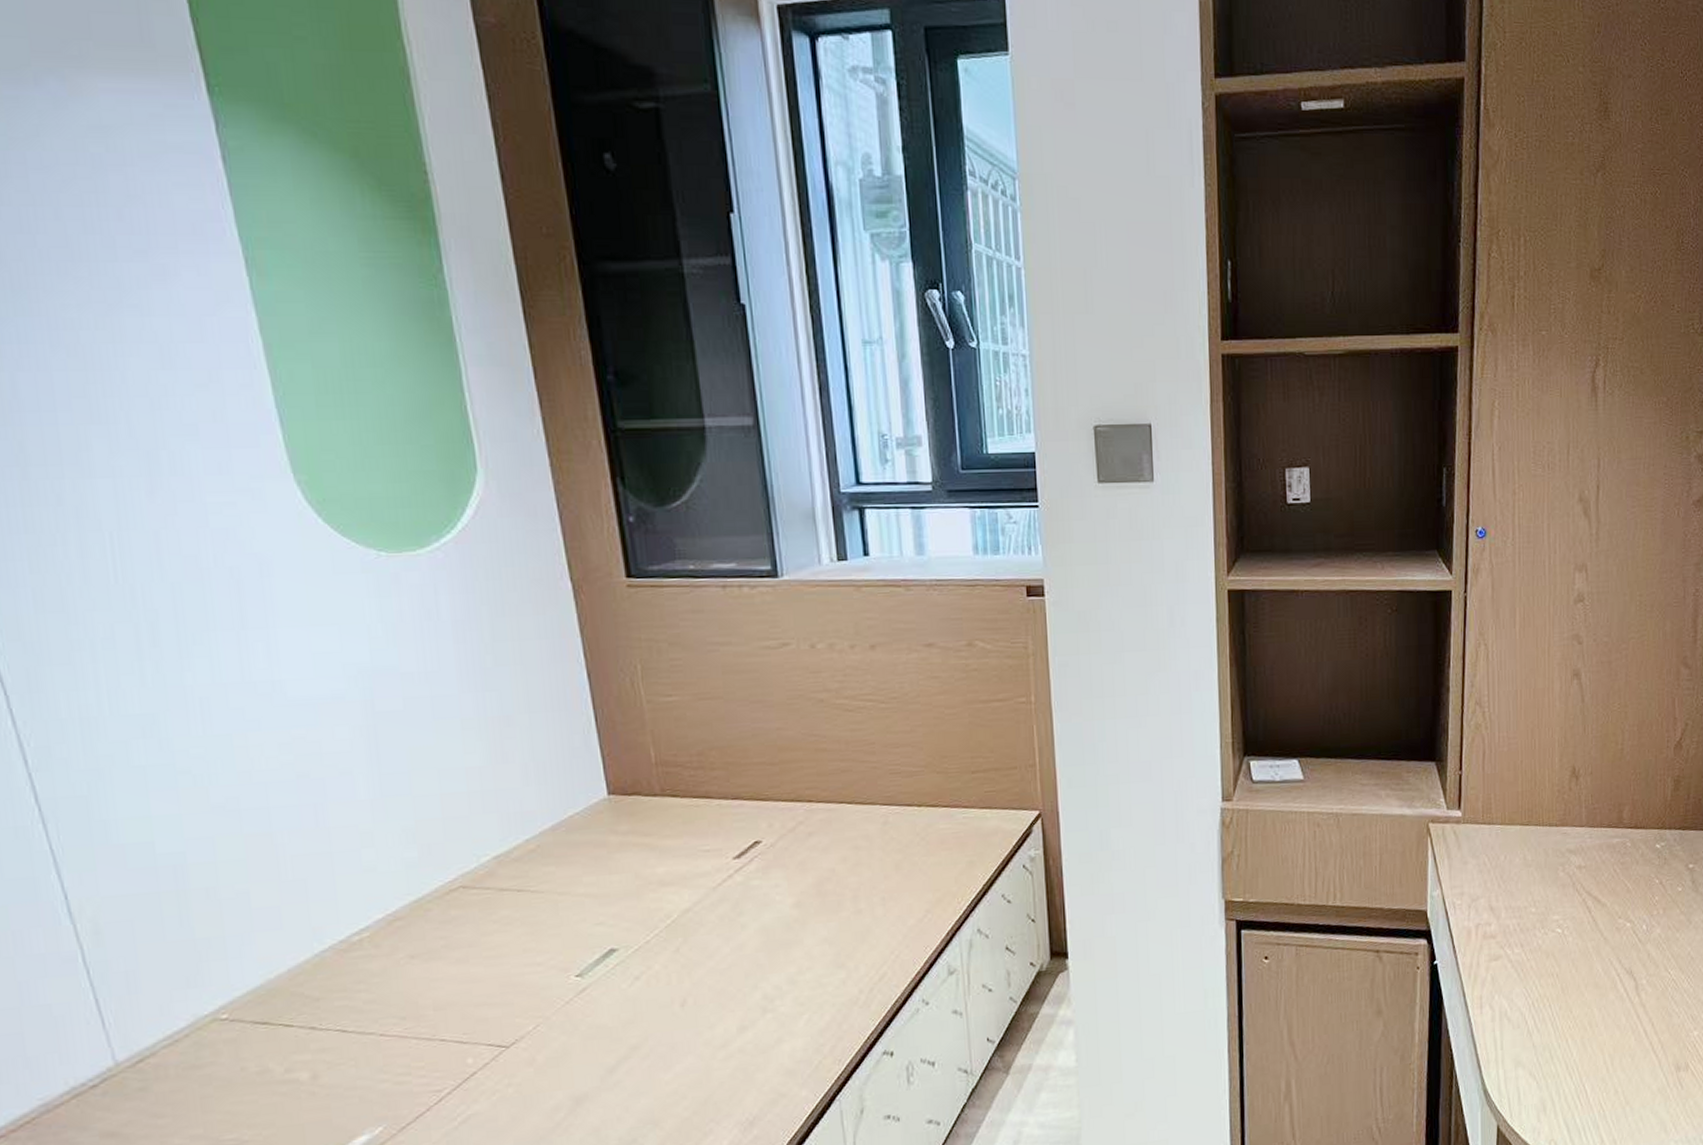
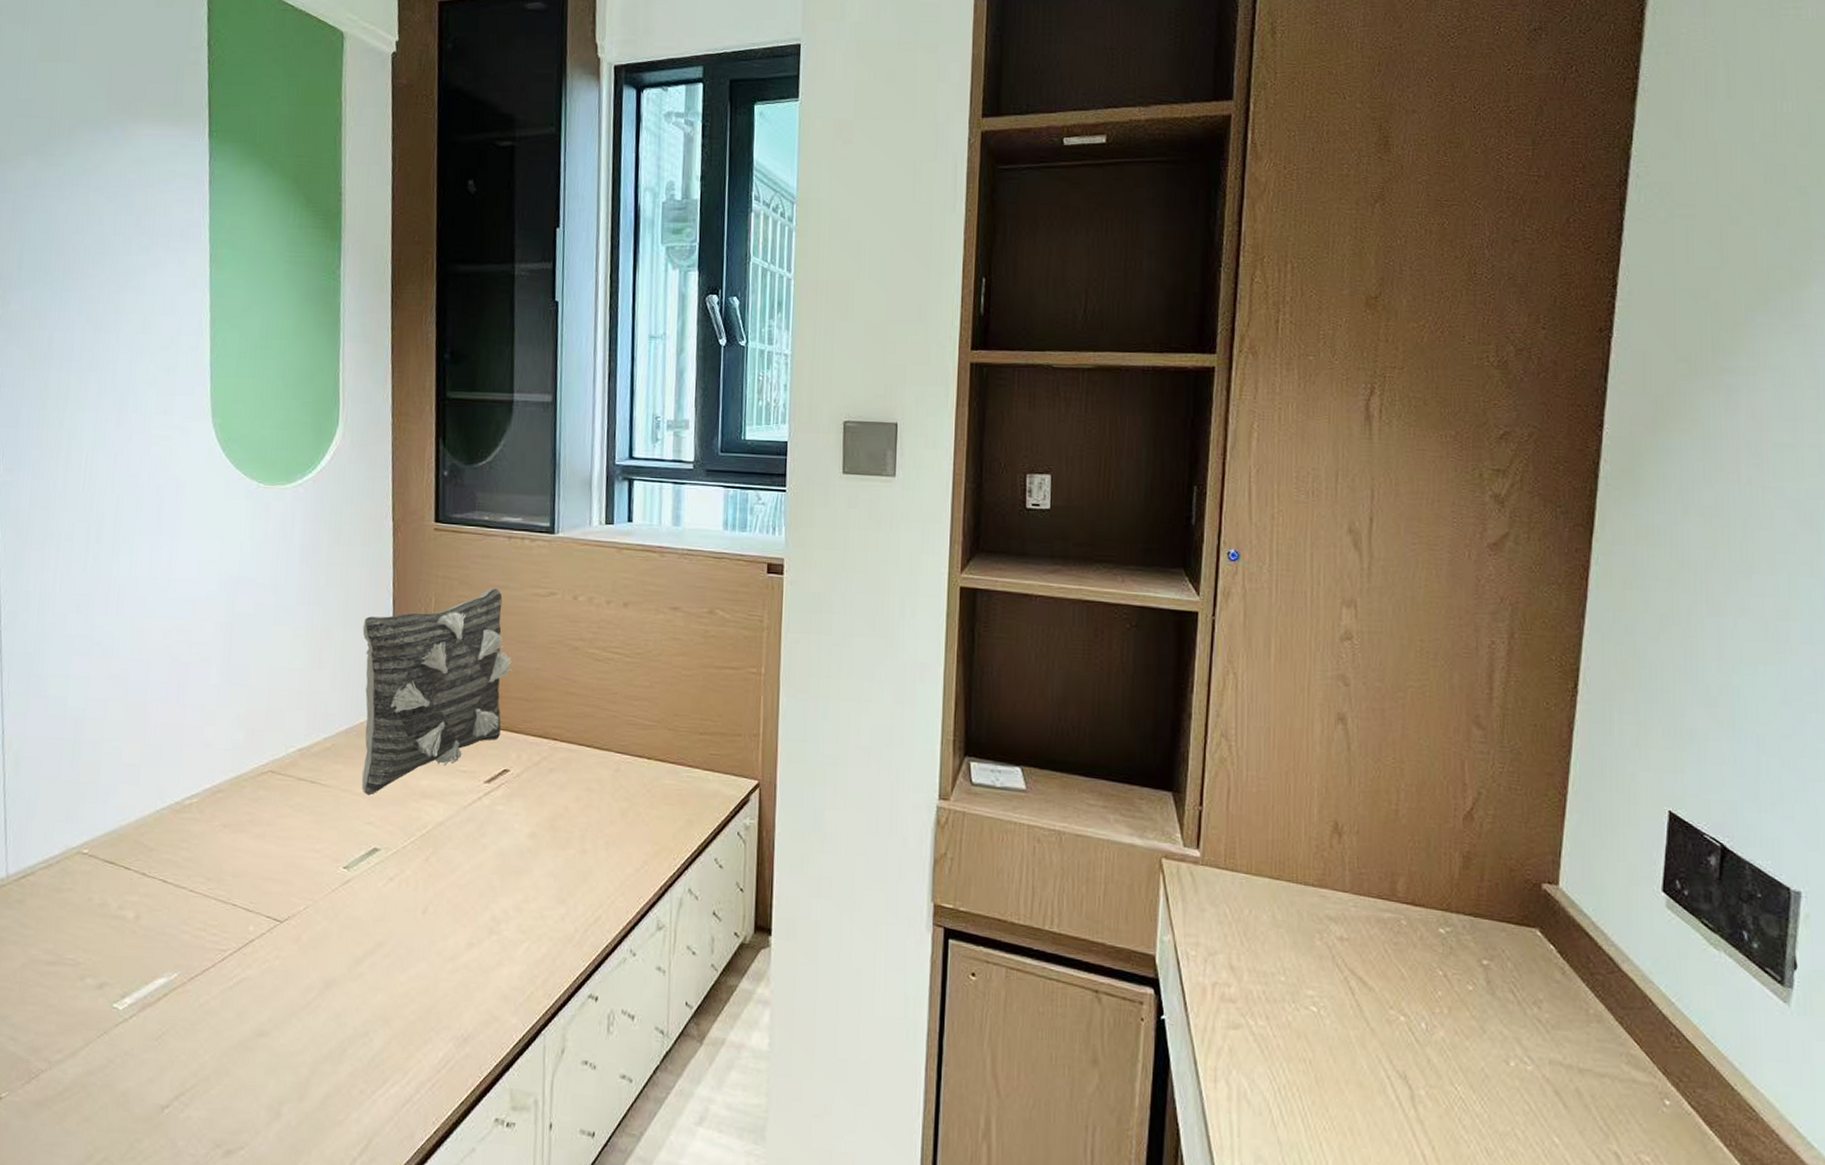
pillow: none [553,645,750,893] -> present [362,588,513,794]

